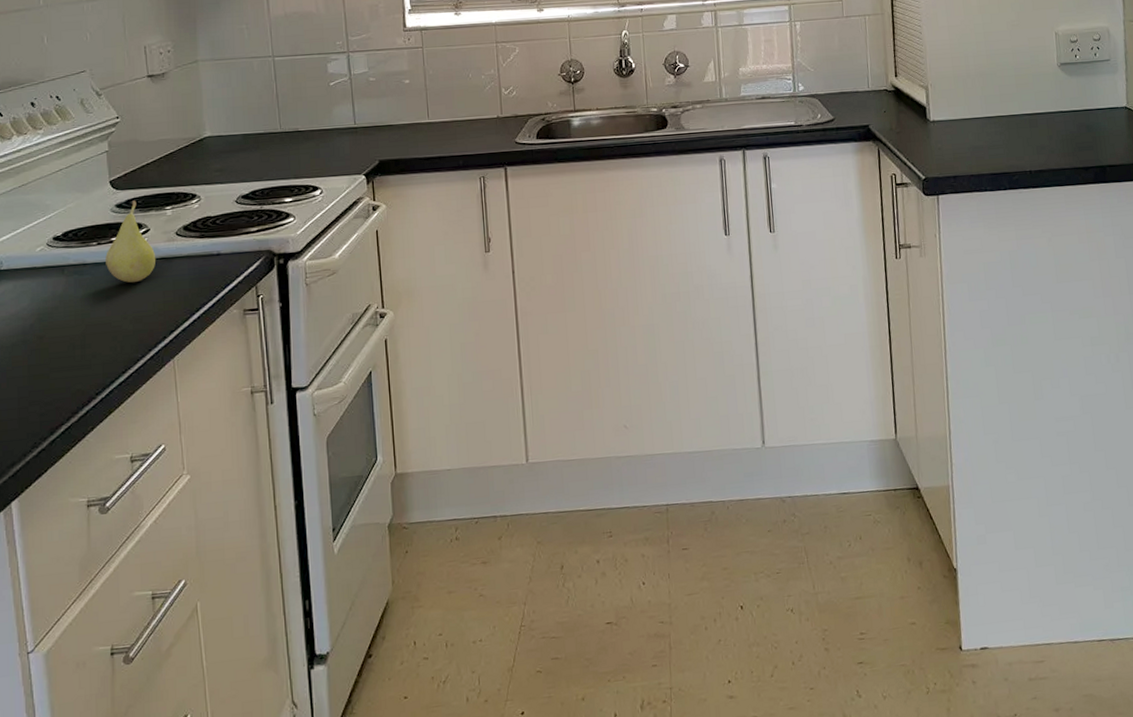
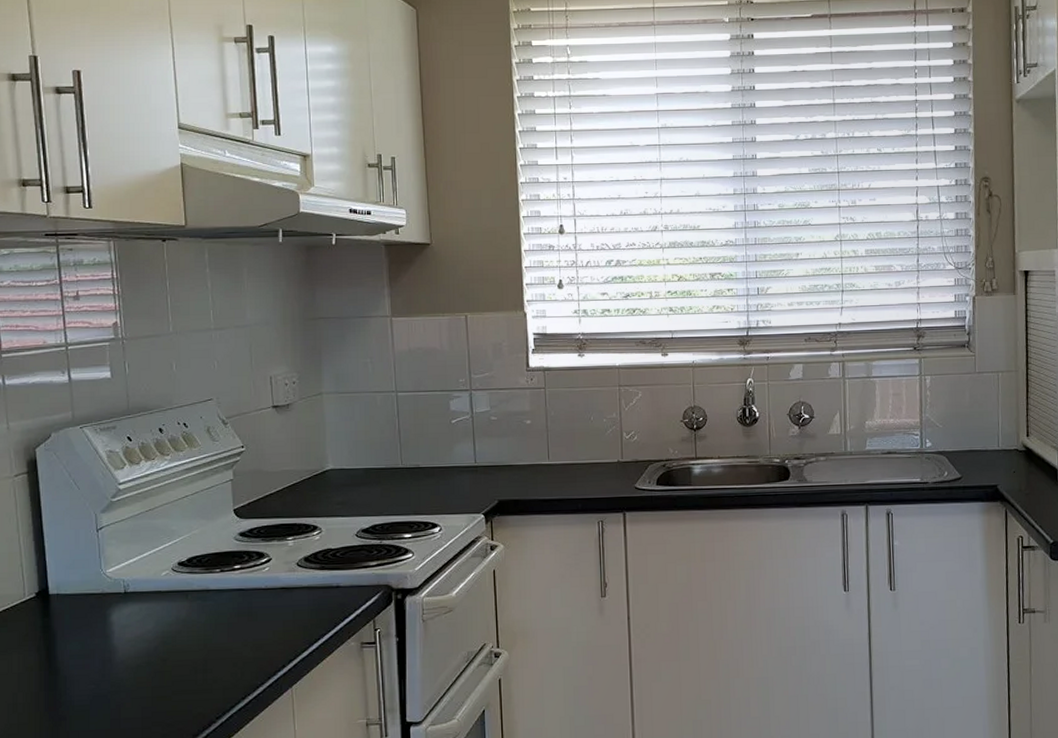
fruit: present [105,200,155,283] -> none [228,530,276,610]

